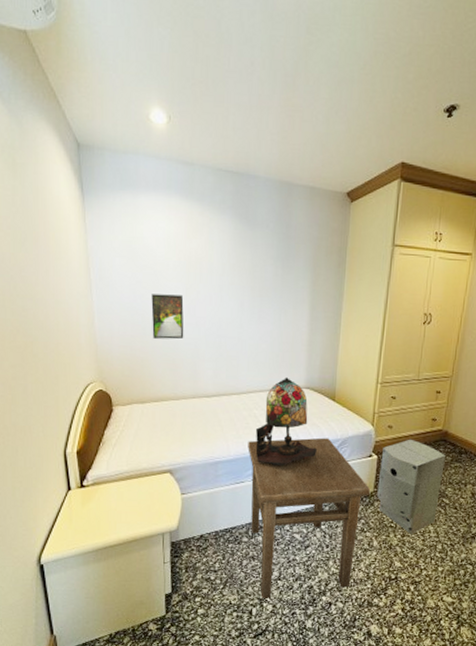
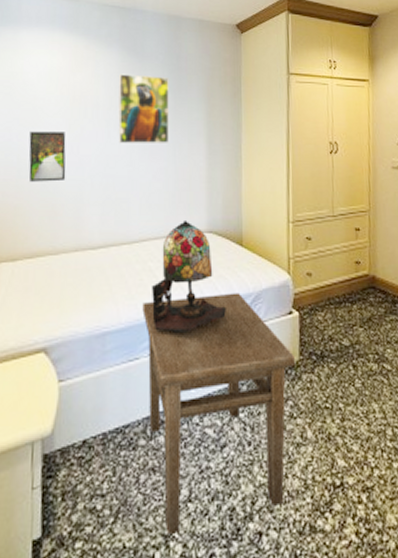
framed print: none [230,241,278,309] -> present [118,74,169,143]
air purifier: present [377,439,445,534] -> none [303,288,379,417]

